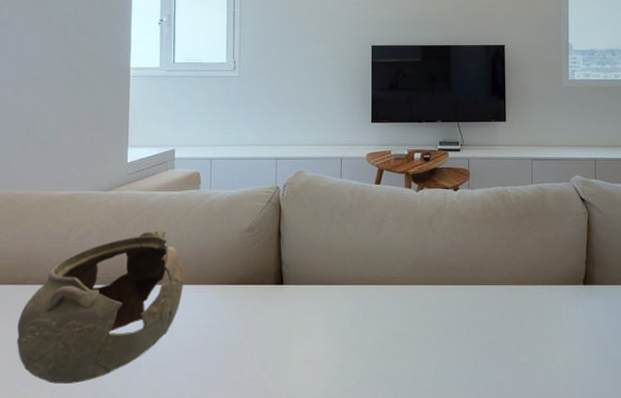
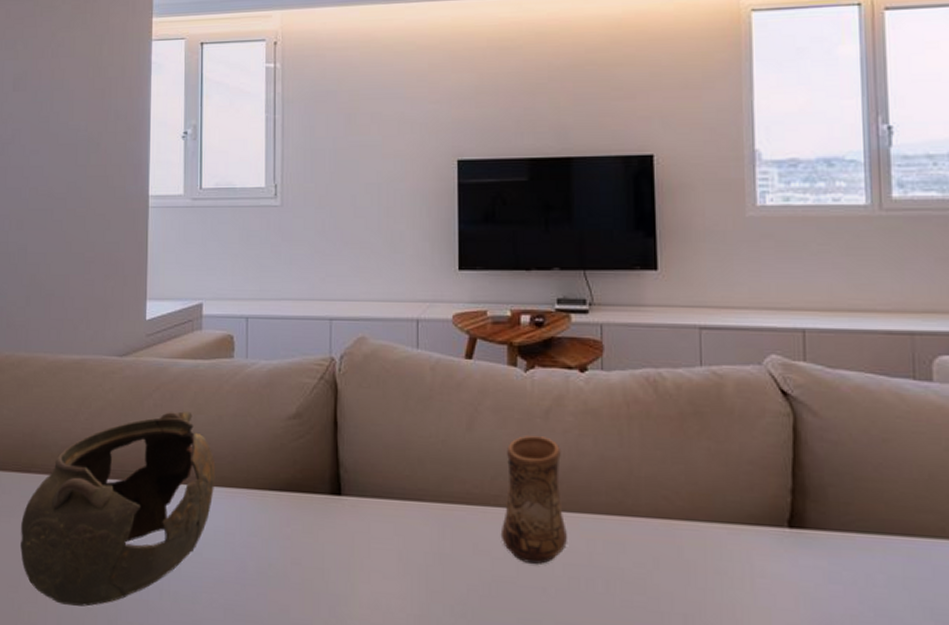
cup: none [398,235,443,321] -> present [500,436,567,564]

